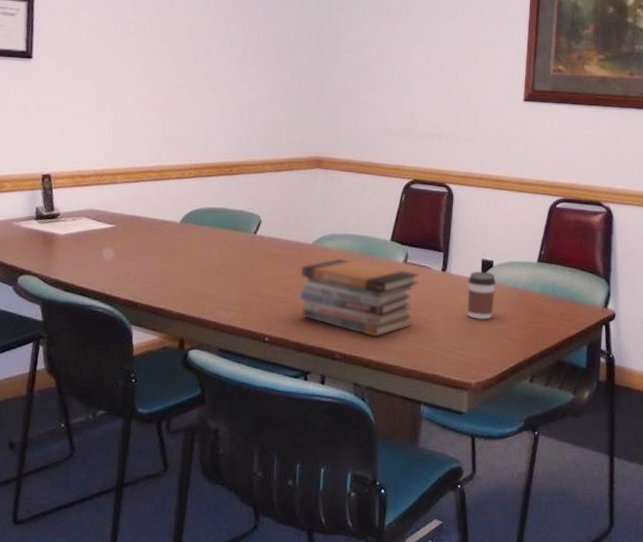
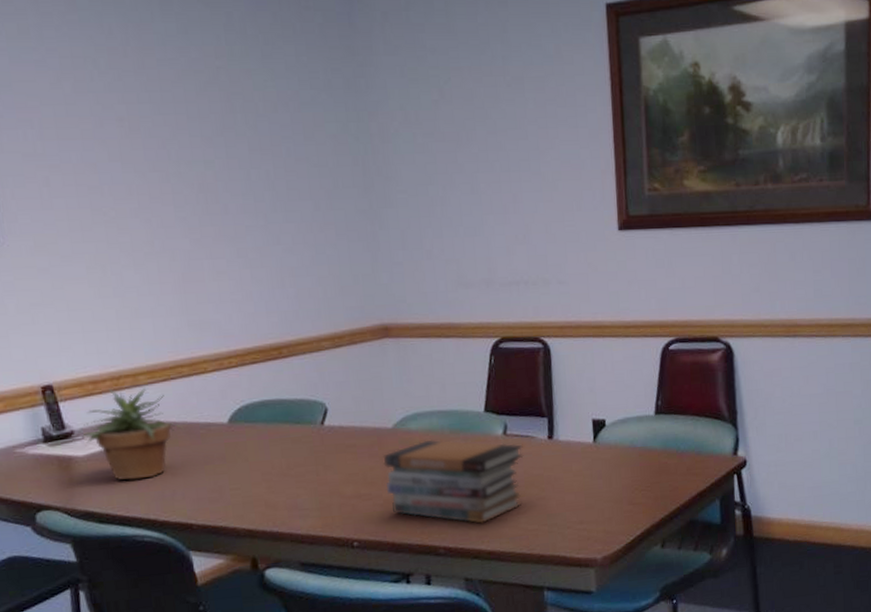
potted plant: none [65,182,146,260] -> present [82,387,186,481]
coffee cup: present [467,271,497,320] -> none [579,432,612,487]

